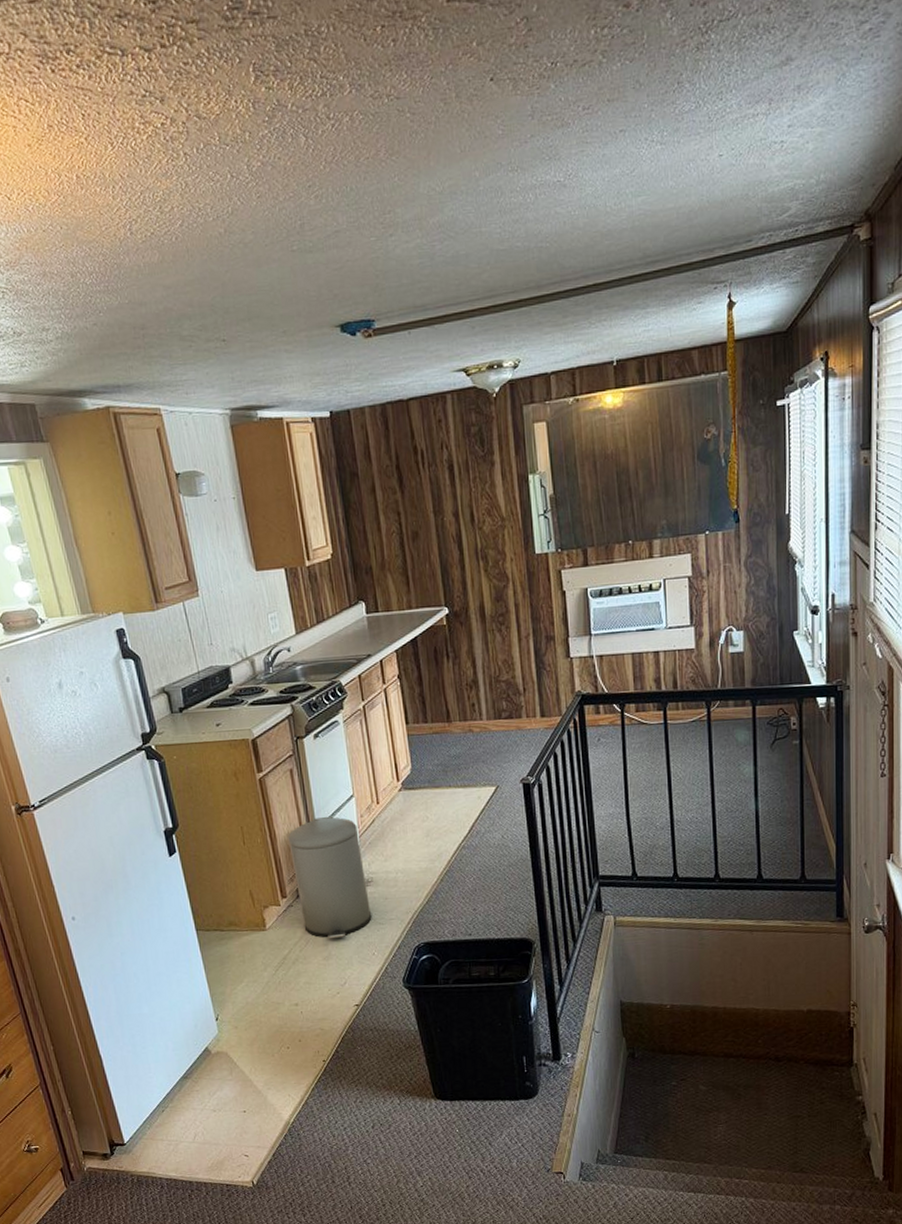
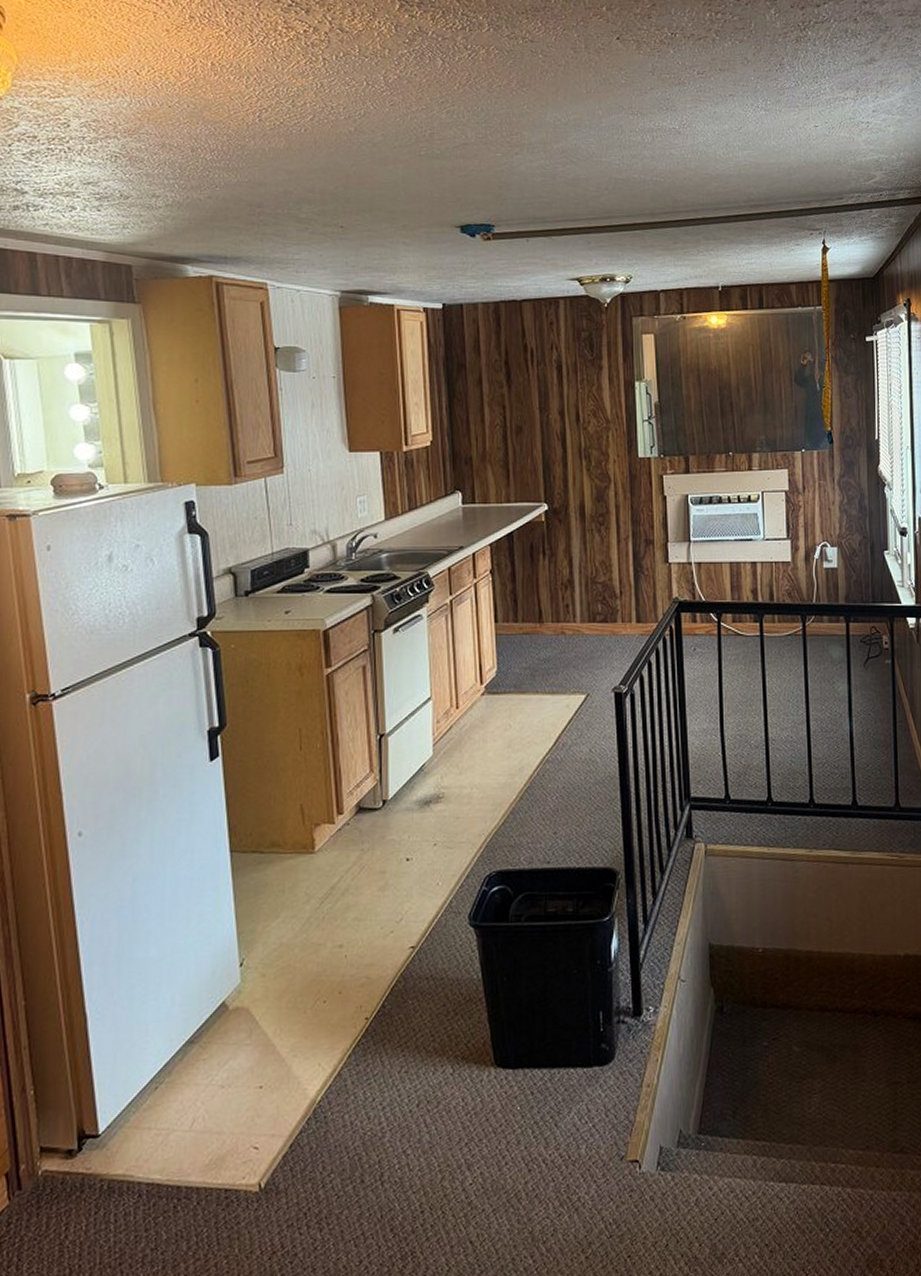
pedal bin: present [288,816,372,939] -> none [352,720,440,866]

